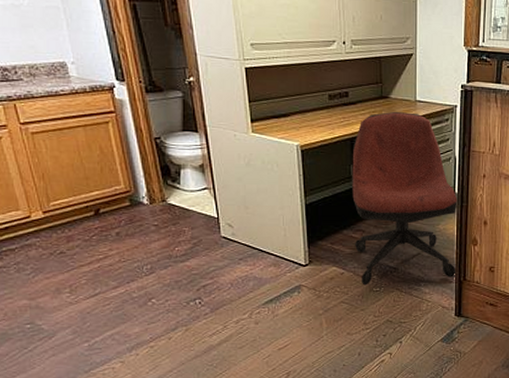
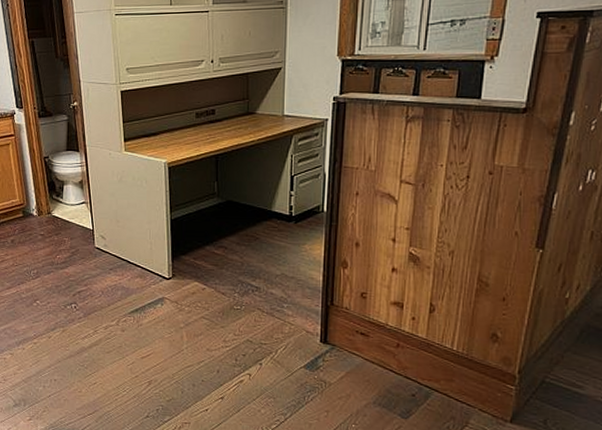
office chair: present [352,111,458,286] -> none [216,127,326,303]

